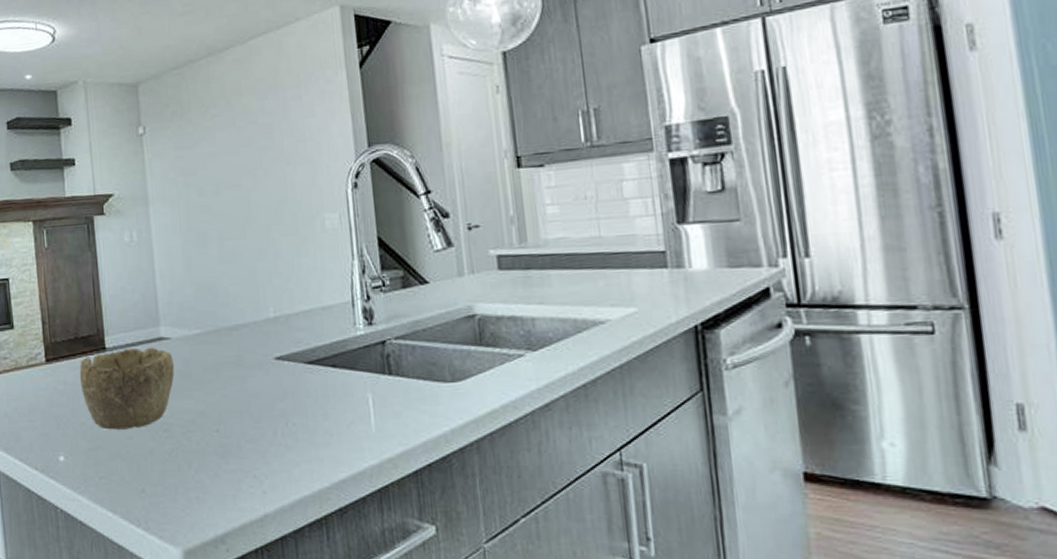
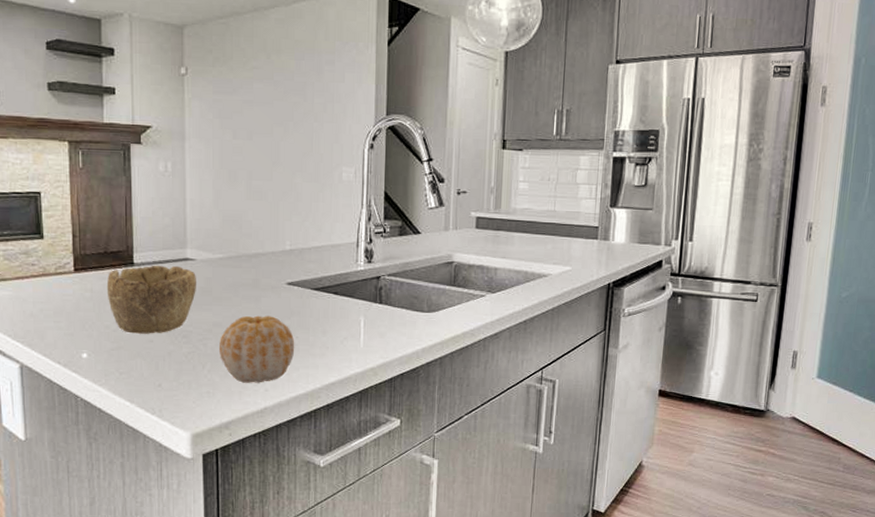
fruit: none [204,399,294,484] -> present [218,315,295,383]

